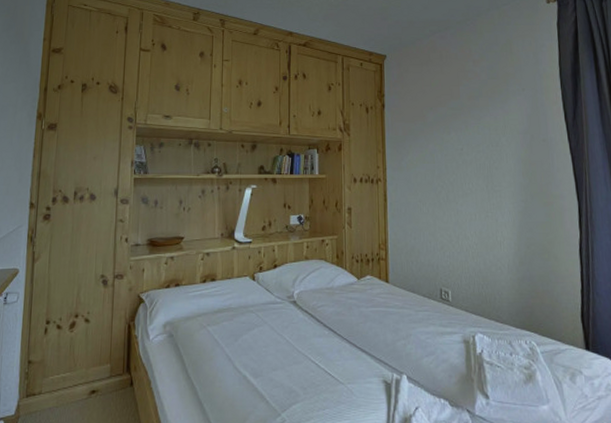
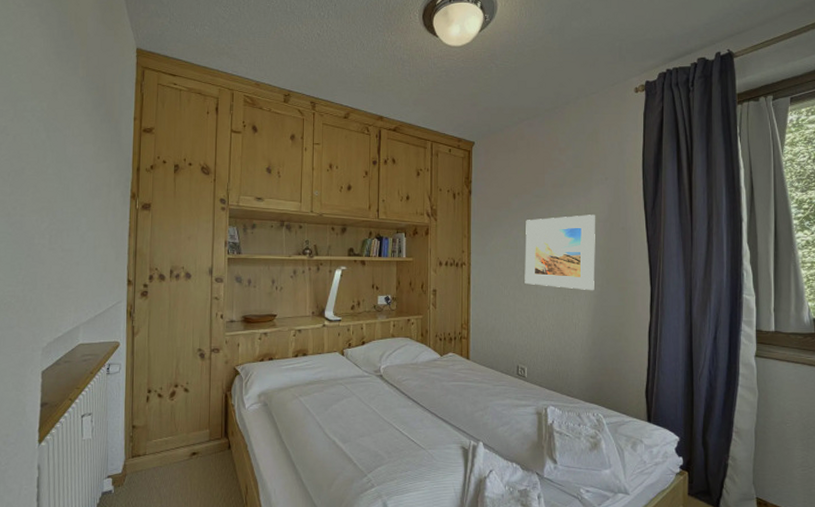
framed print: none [442,126,518,206] -> present [525,215,595,290]

